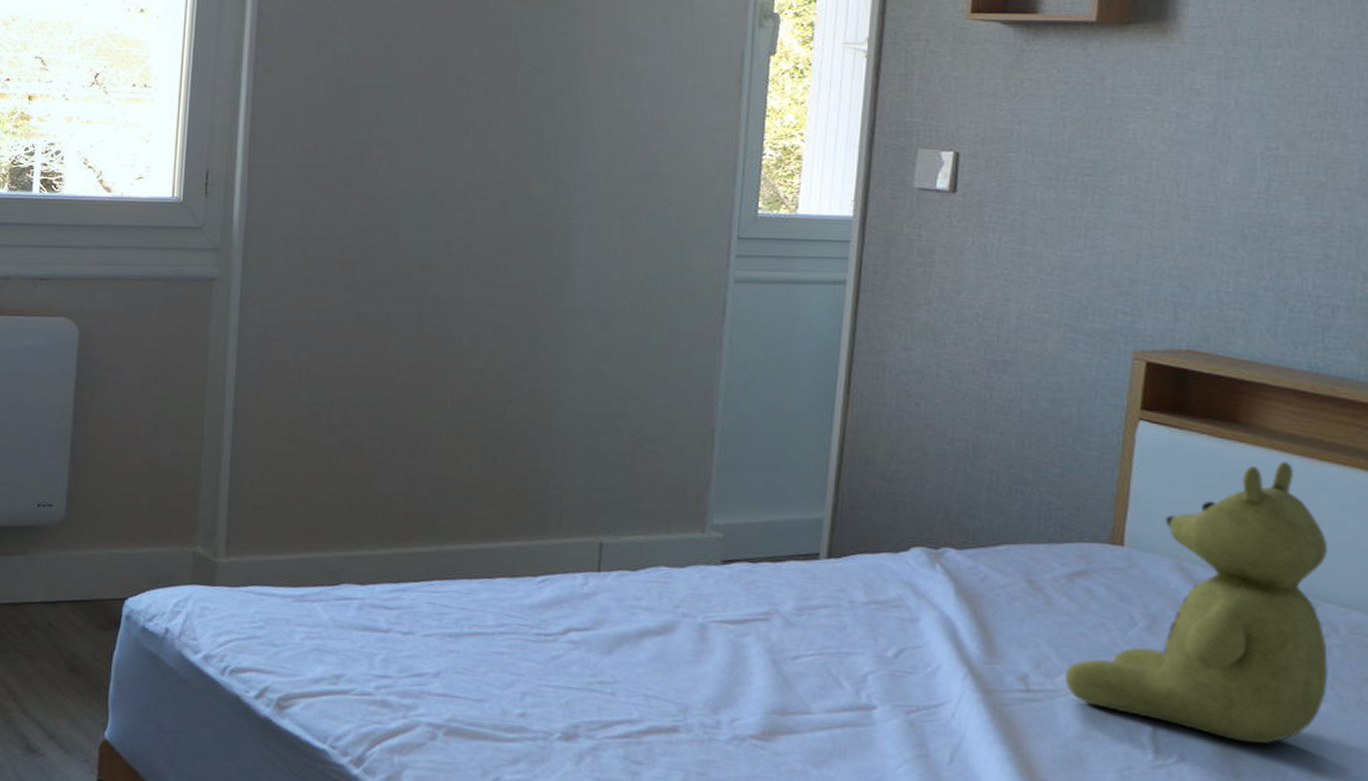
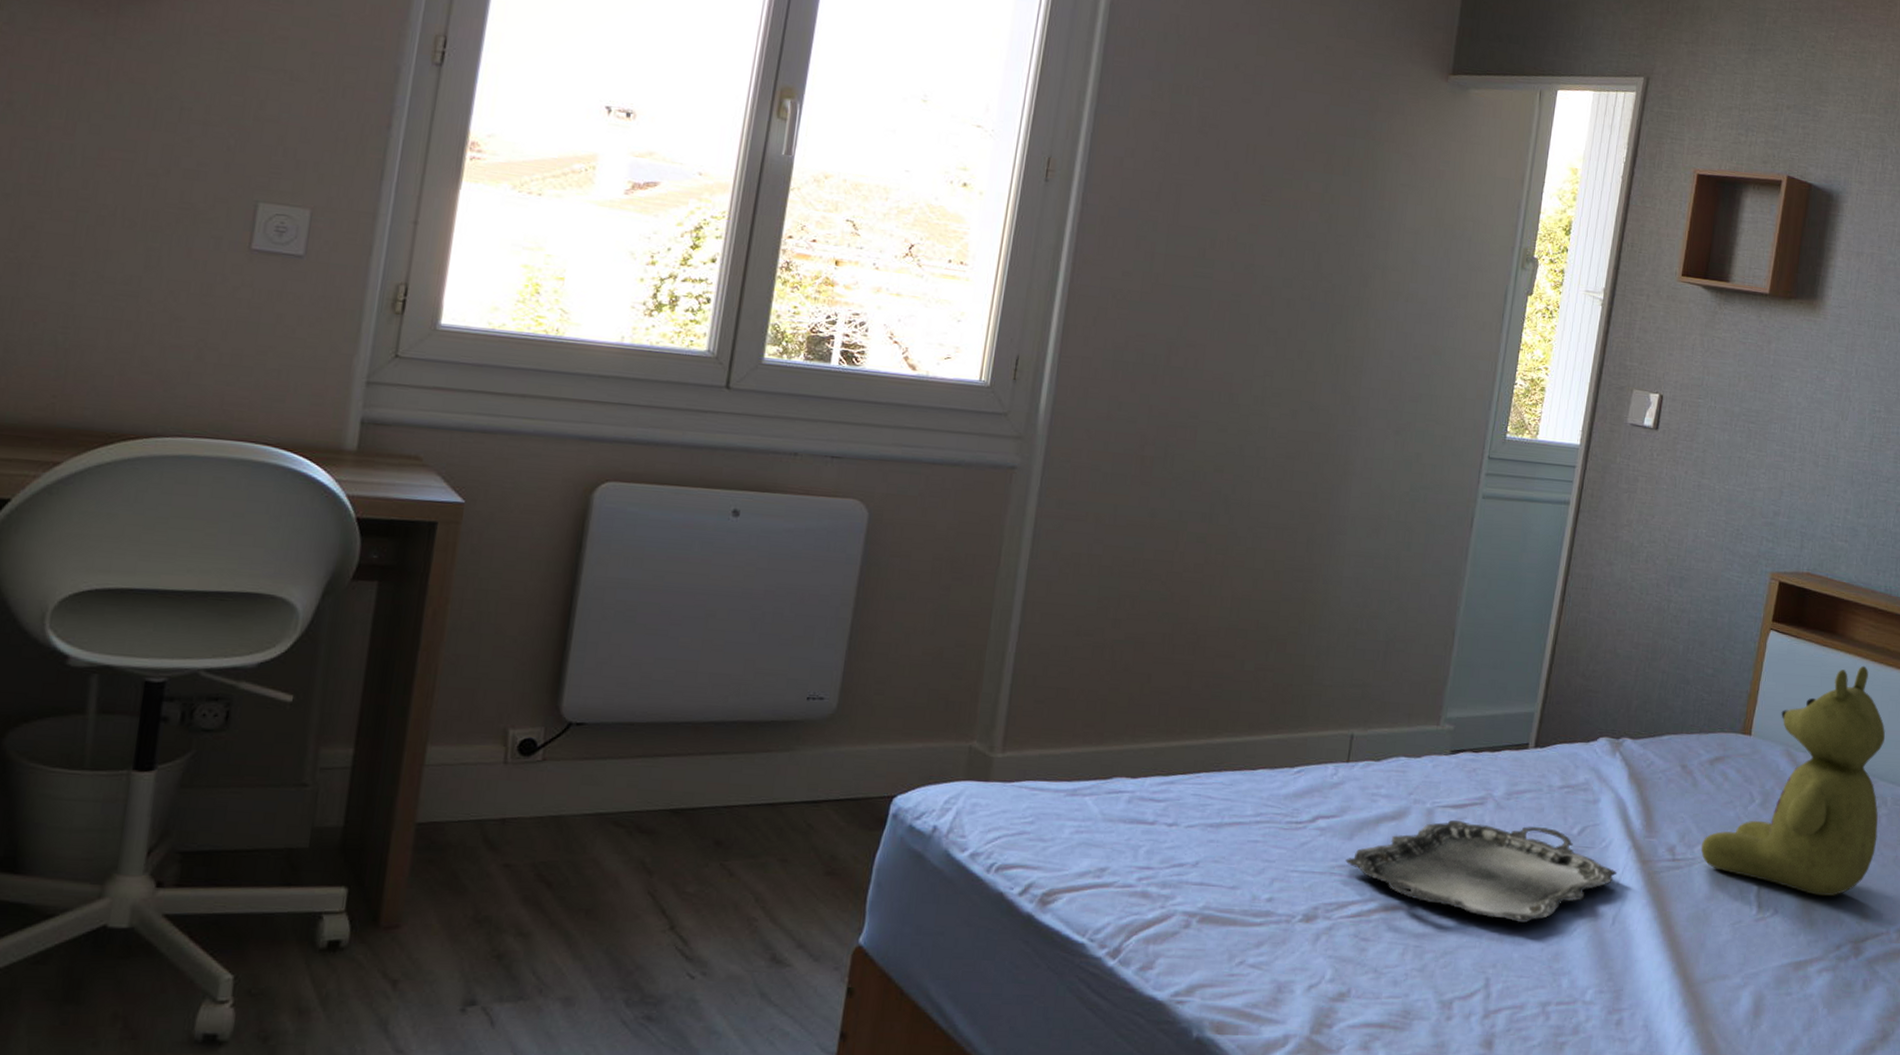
serving tray: none [606,636,950,755] -> present [1345,819,1617,923]

